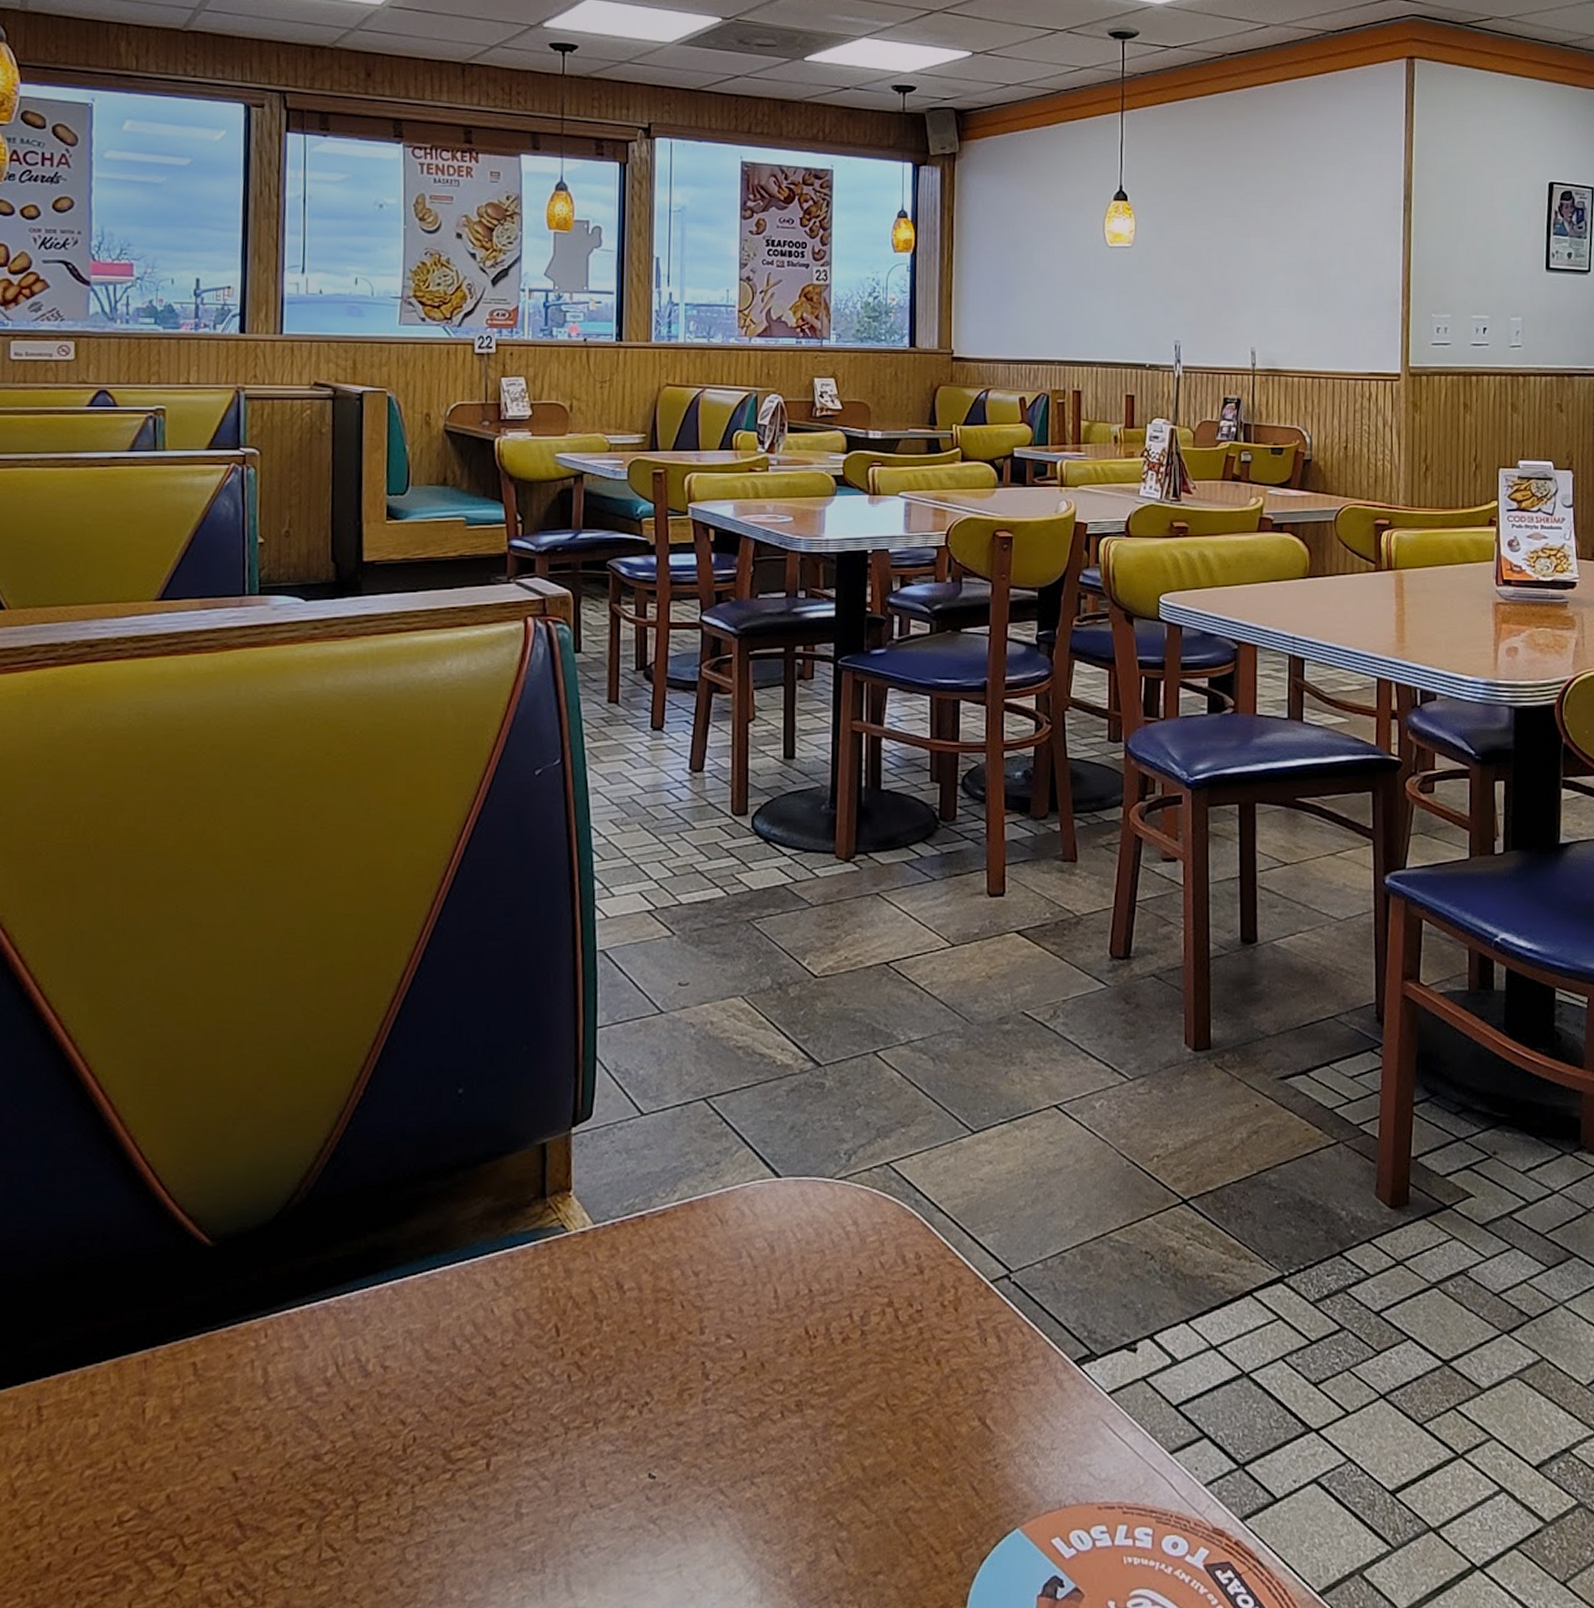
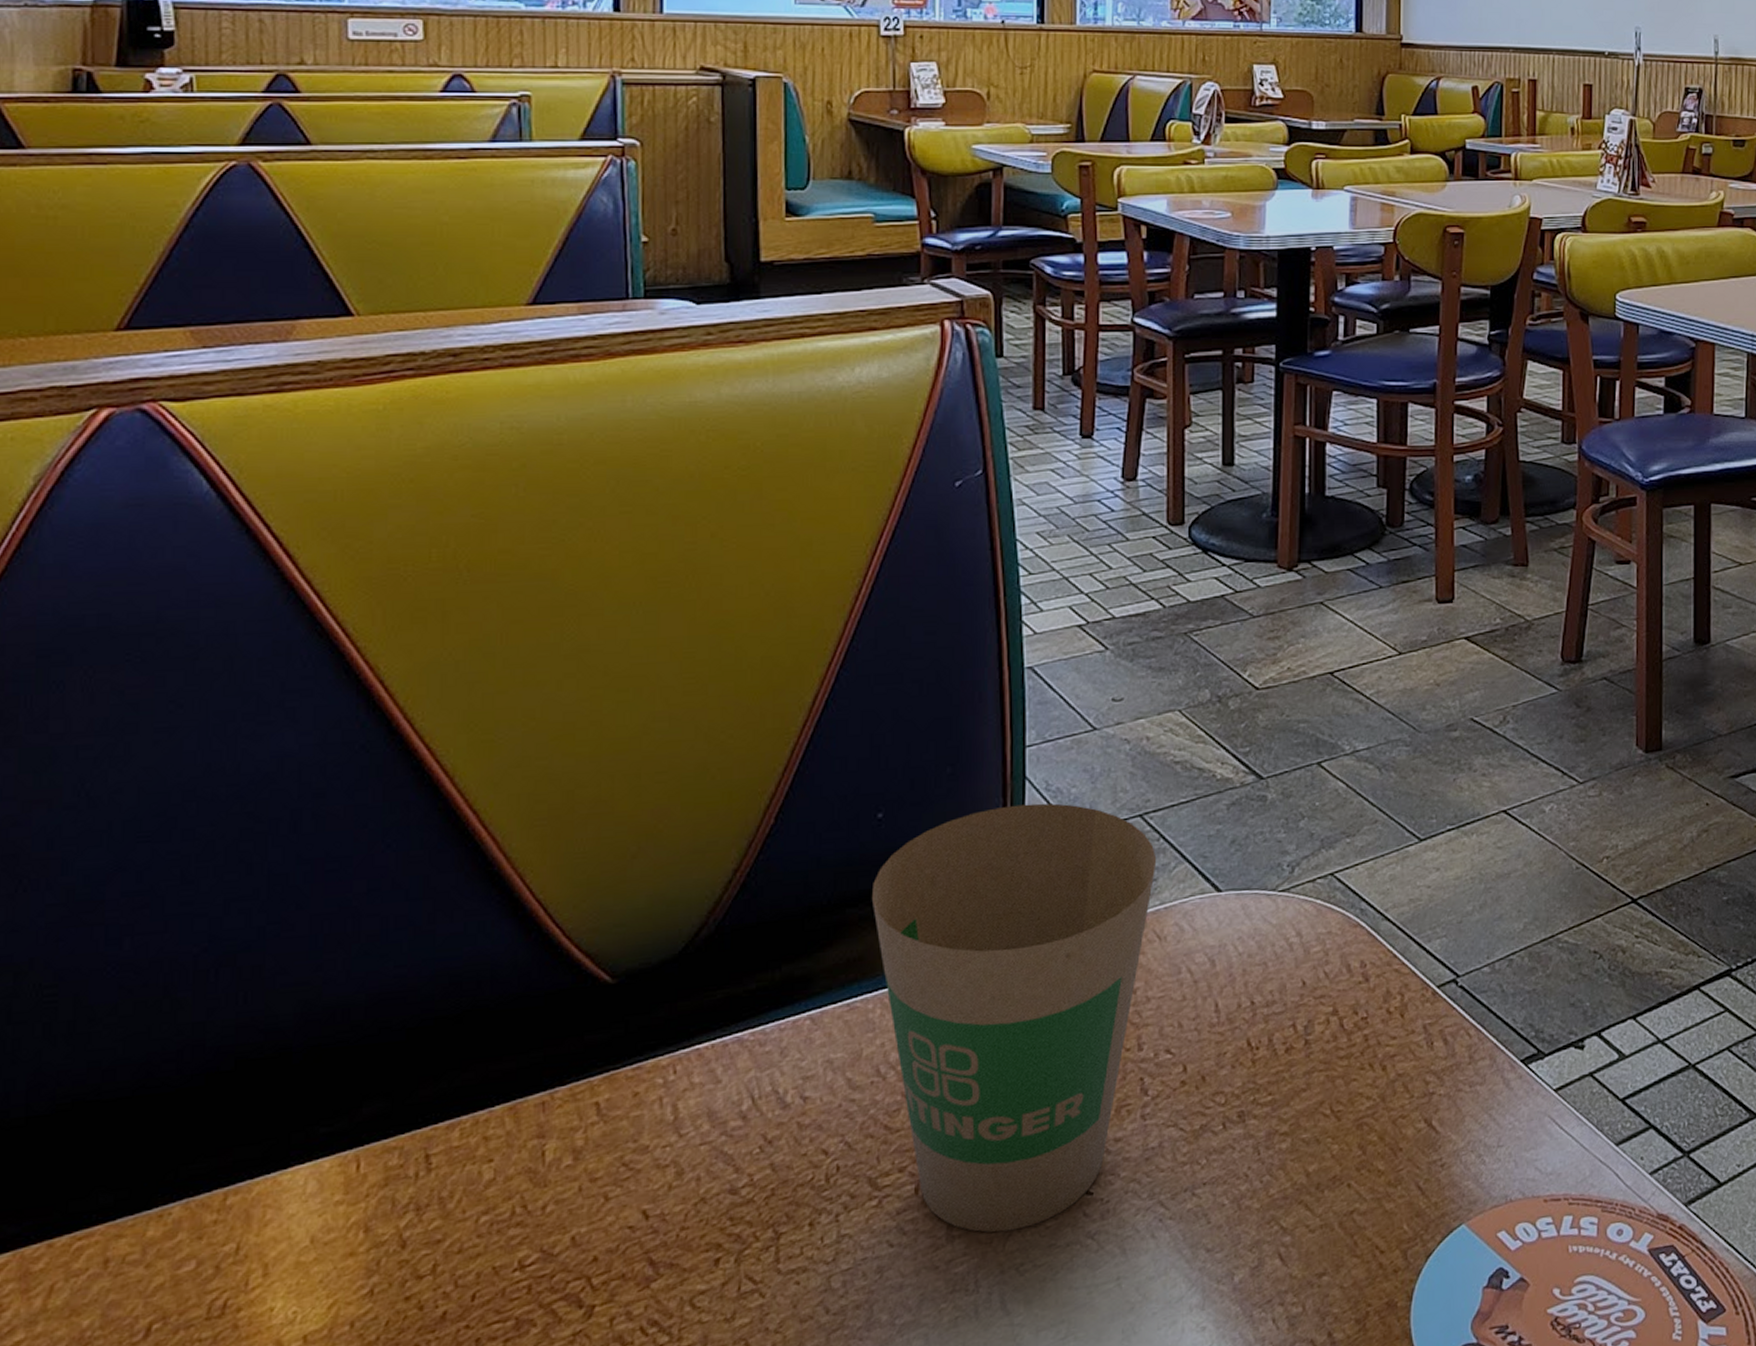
paper cup: none [451,1084,719,1512] -> present [871,803,1157,1233]

